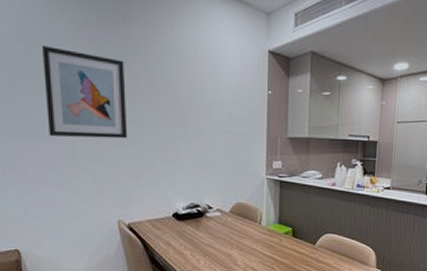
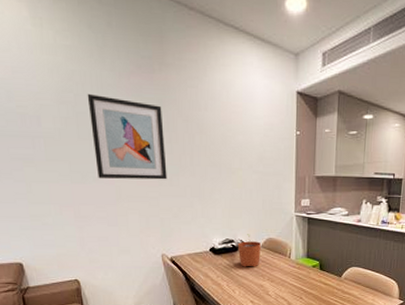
plant pot: none [203,198,230,235] -> present [237,234,262,267]

